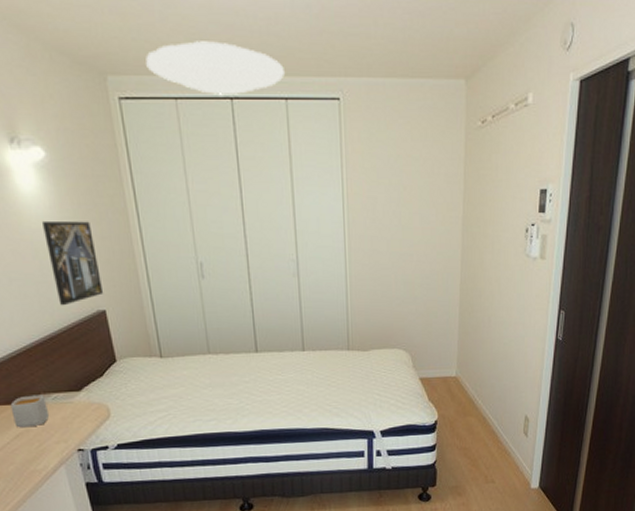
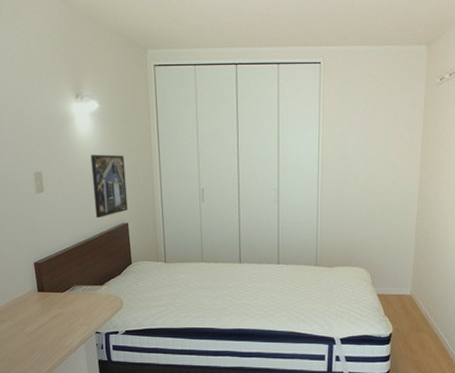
mug: present [10,394,50,428] -> none [52,286,79,311]
ceiling light: present [145,41,286,96] -> none [176,23,279,62]

